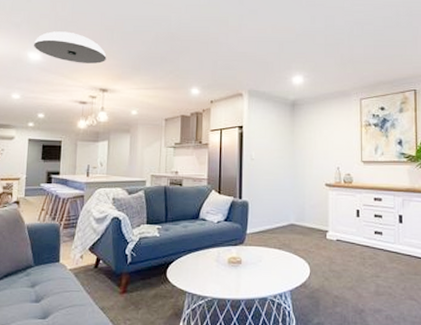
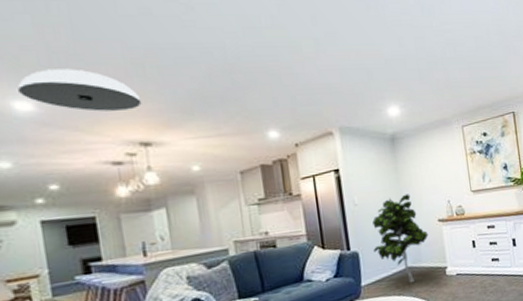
indoor plant: none [262,156,314,240] -> present [372,194,429,283]

